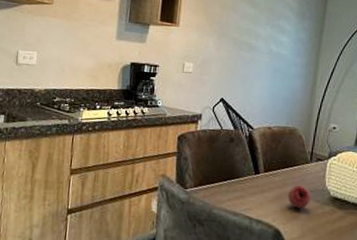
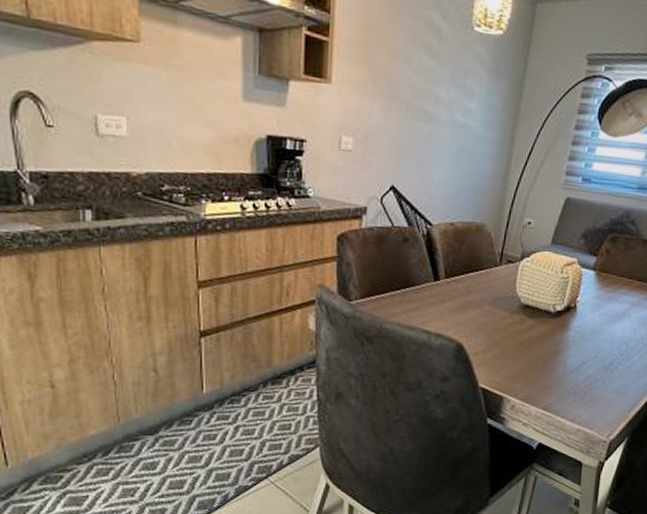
fruit: present [288,184,312,209] -> none [472,291,500,319]

